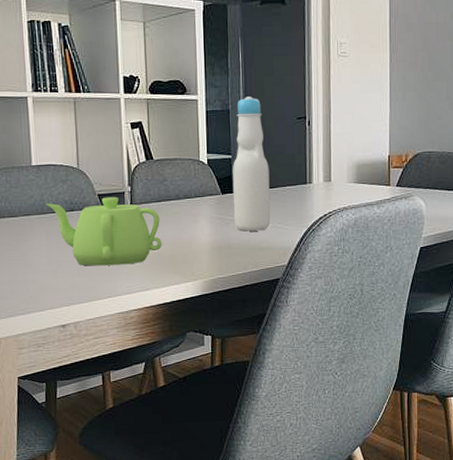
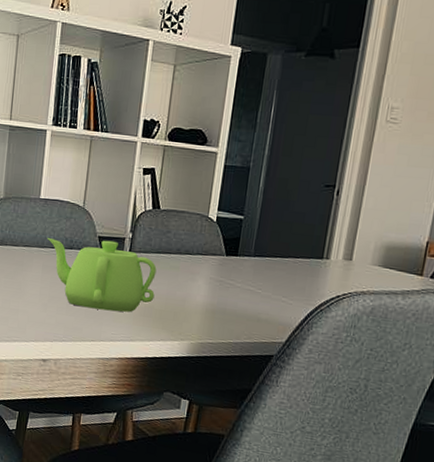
bottle: present [232,97,271,231] -> none [233,155,287,301]

